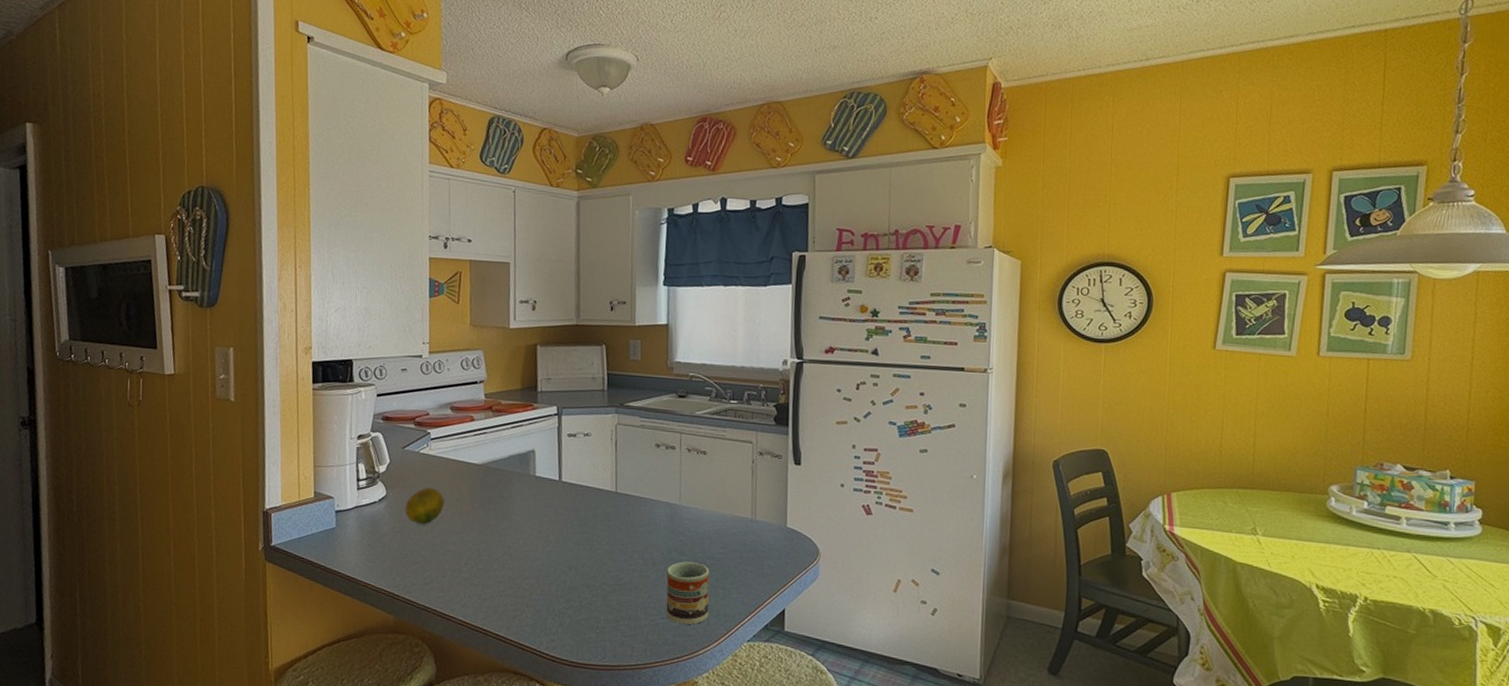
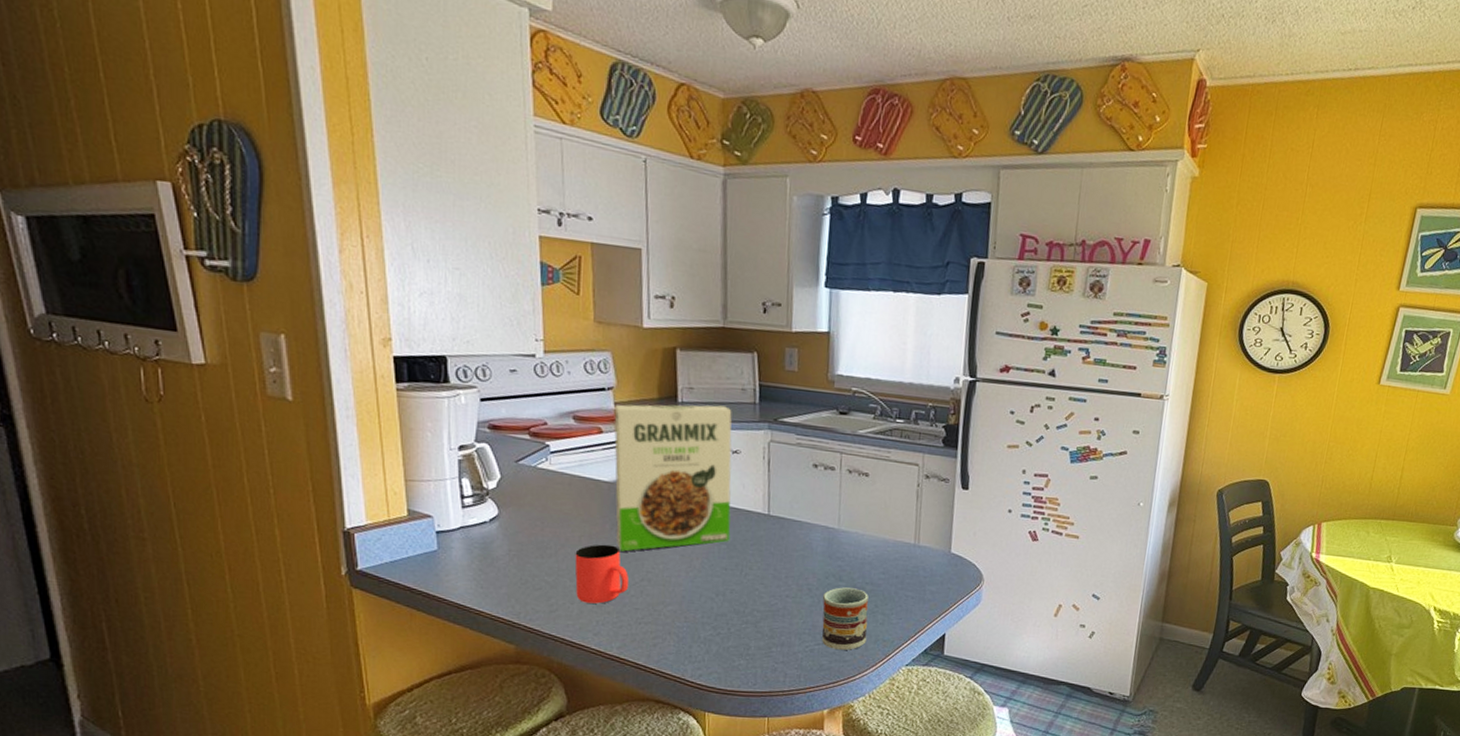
fruit: present [404,487,445,525] -> none [522,506,570,548]
cup: none [447,521,493,577] -> present [575,544,629,604]
cereal box: none [483,393,584,528] -> present [614,404,732,552]

